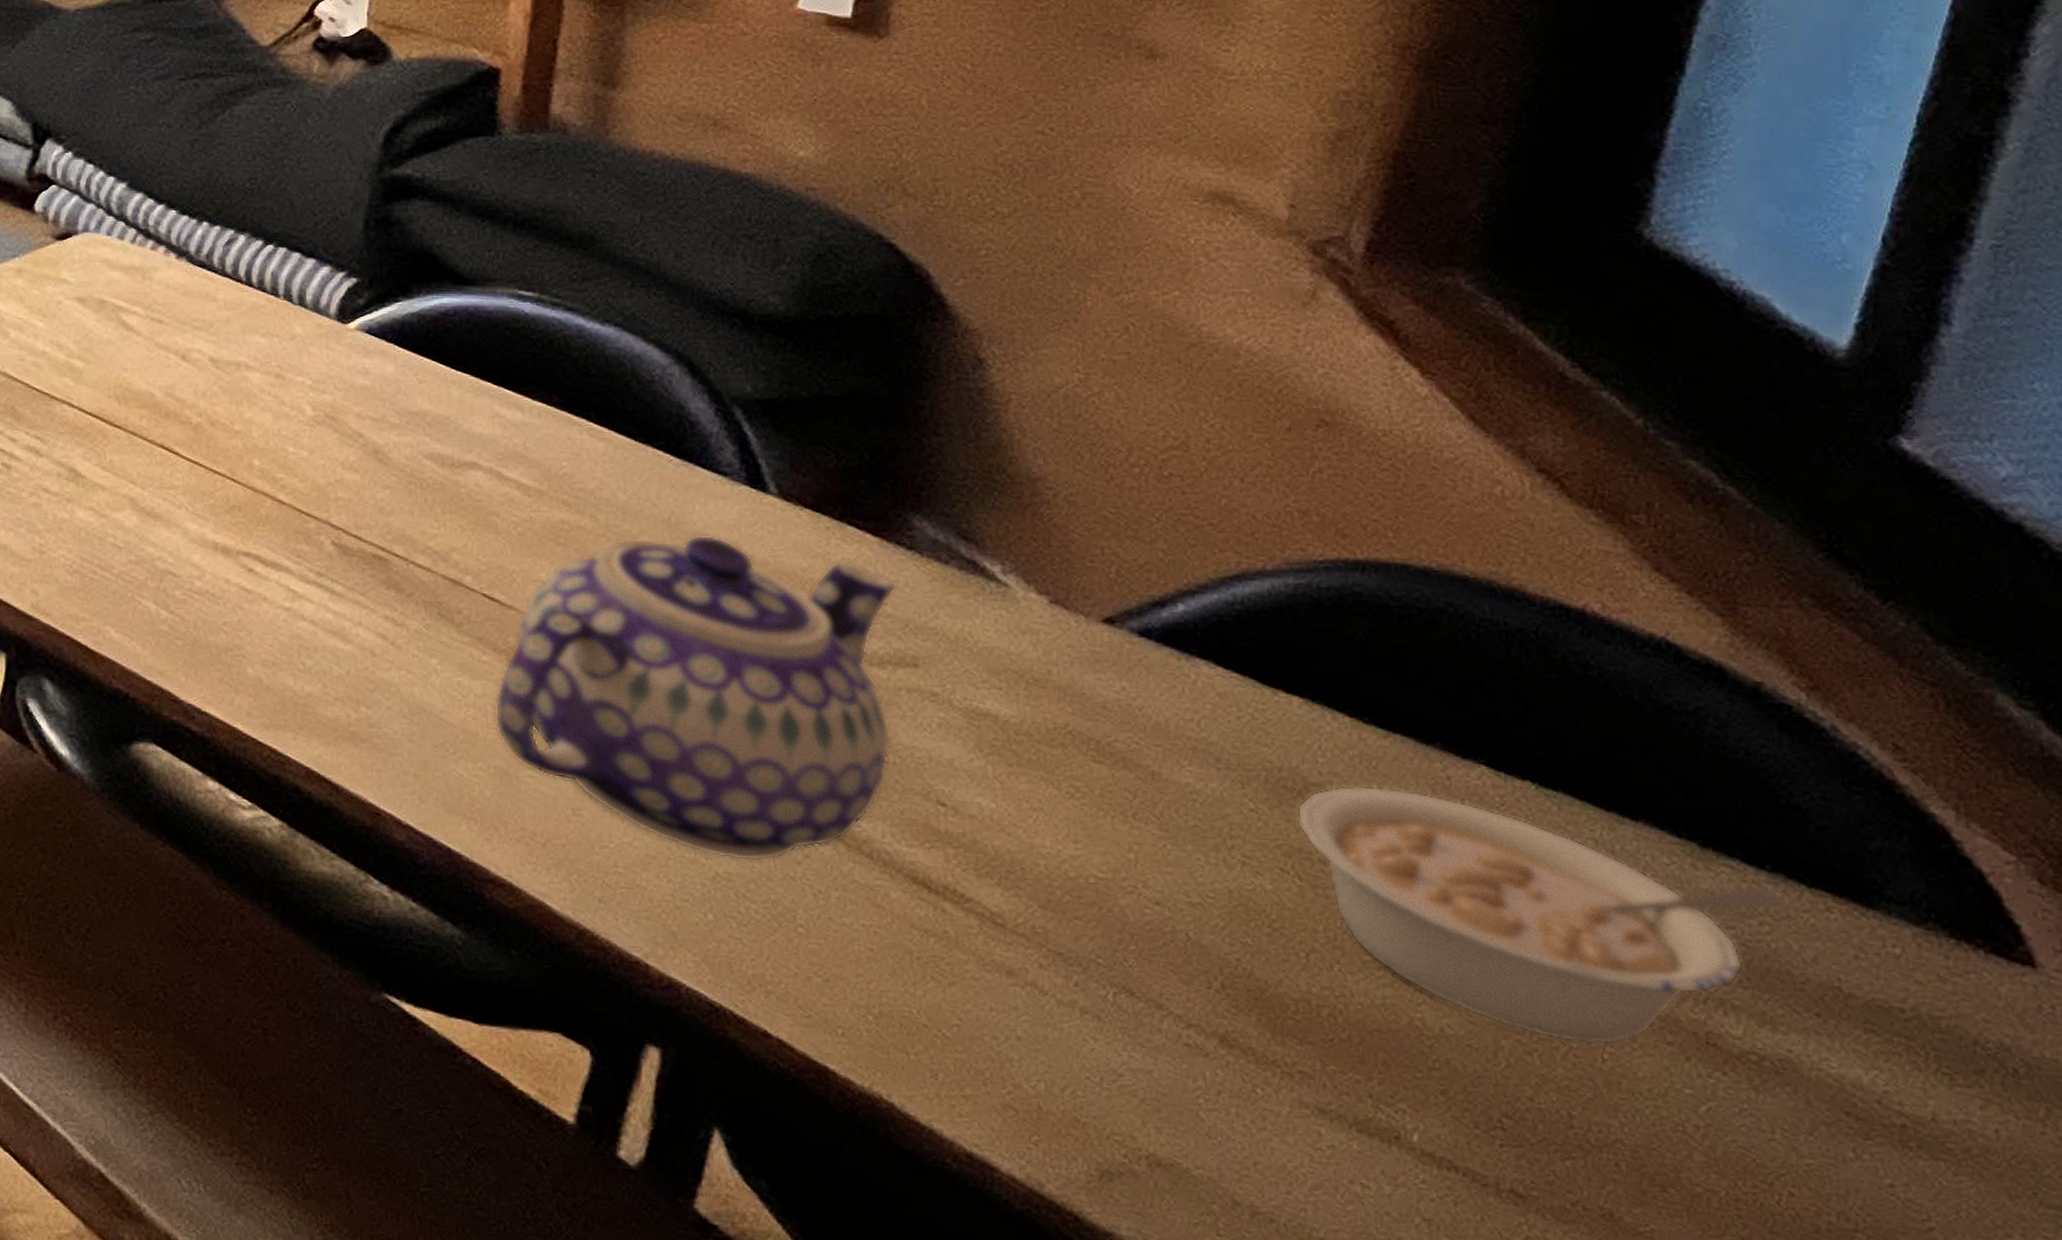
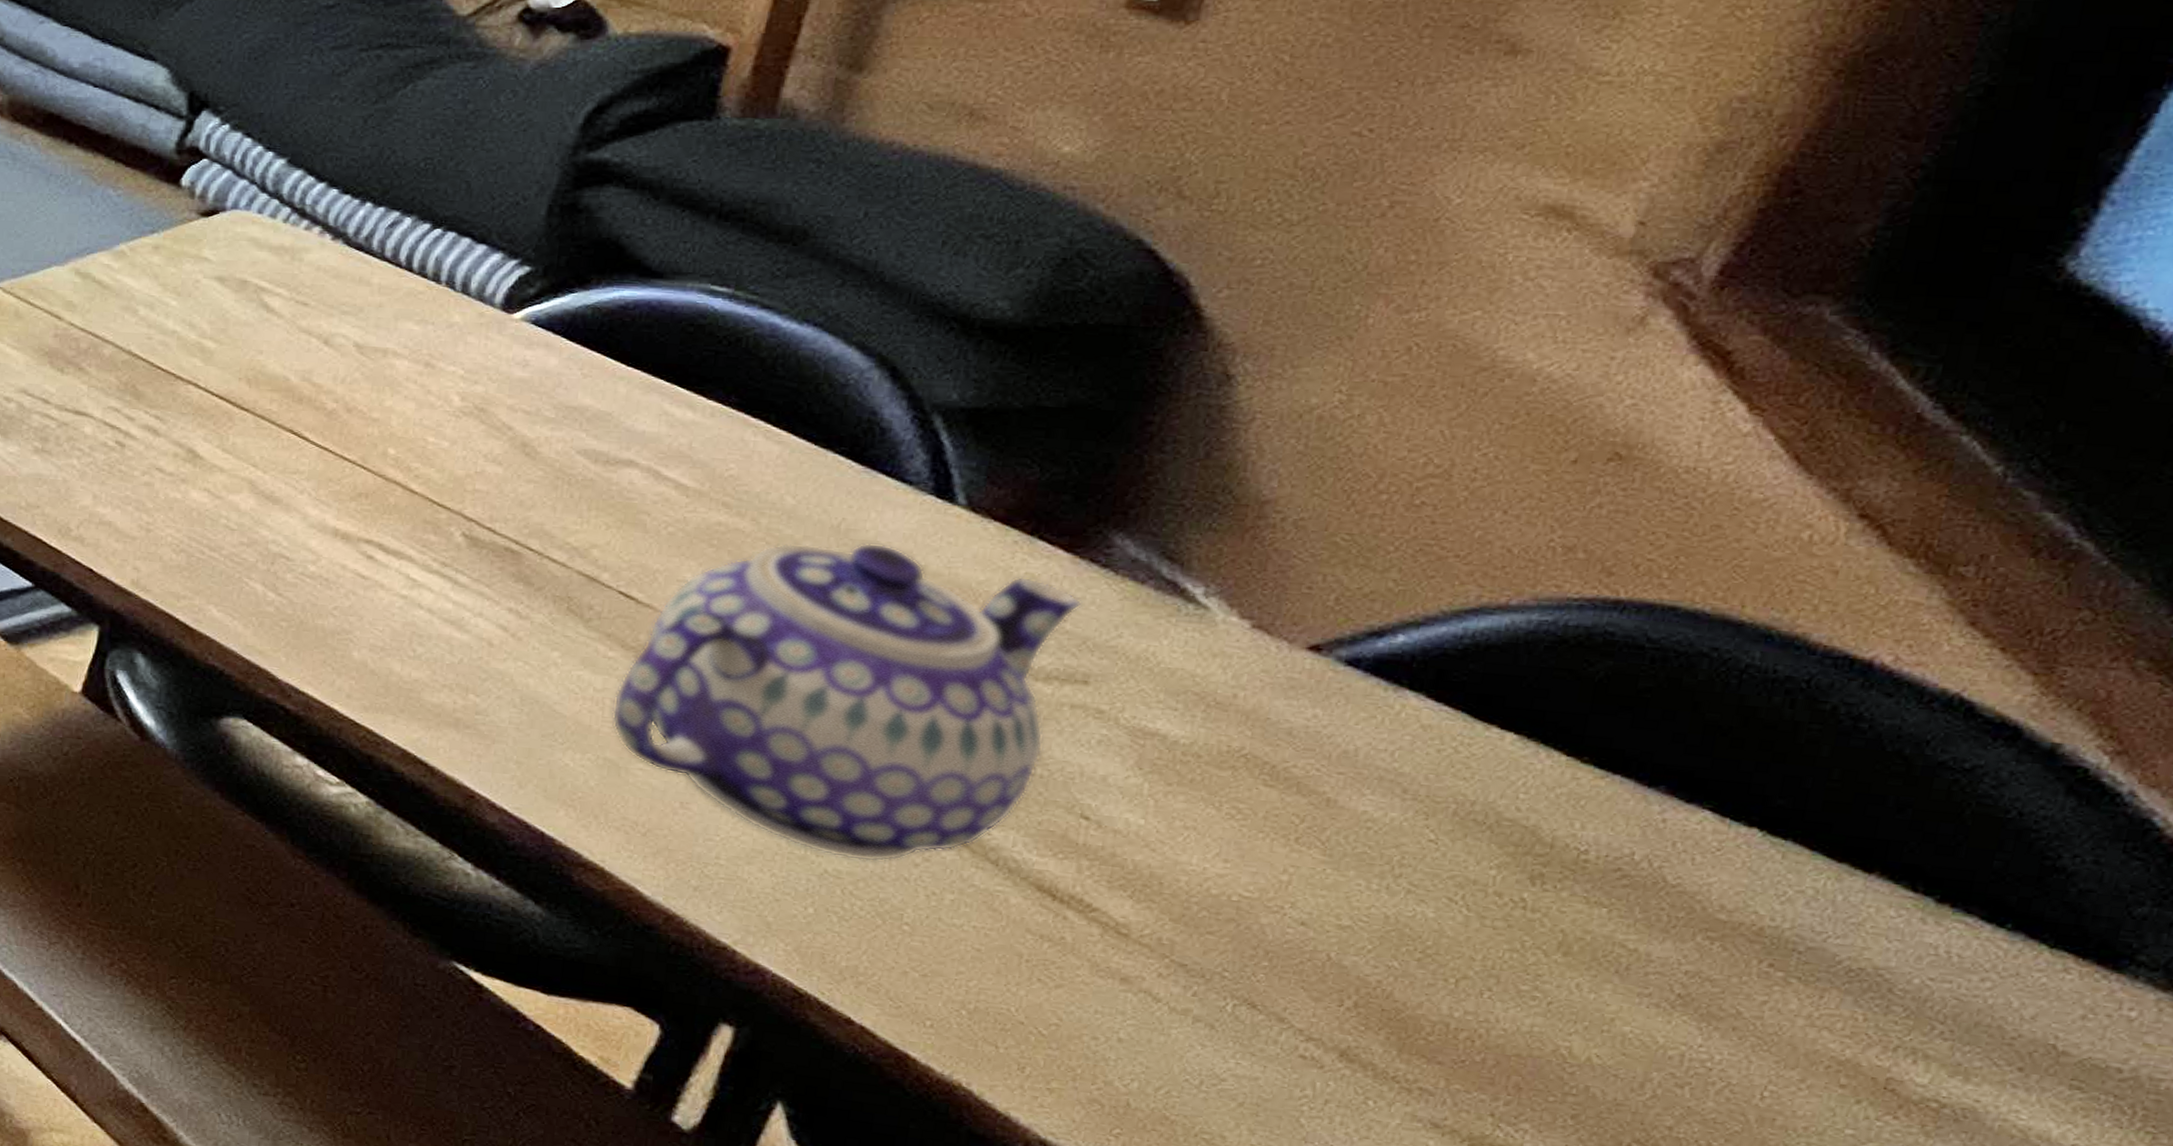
legume: present [1296,785,1791,1046] -> none [1477,822,2025,1084]

